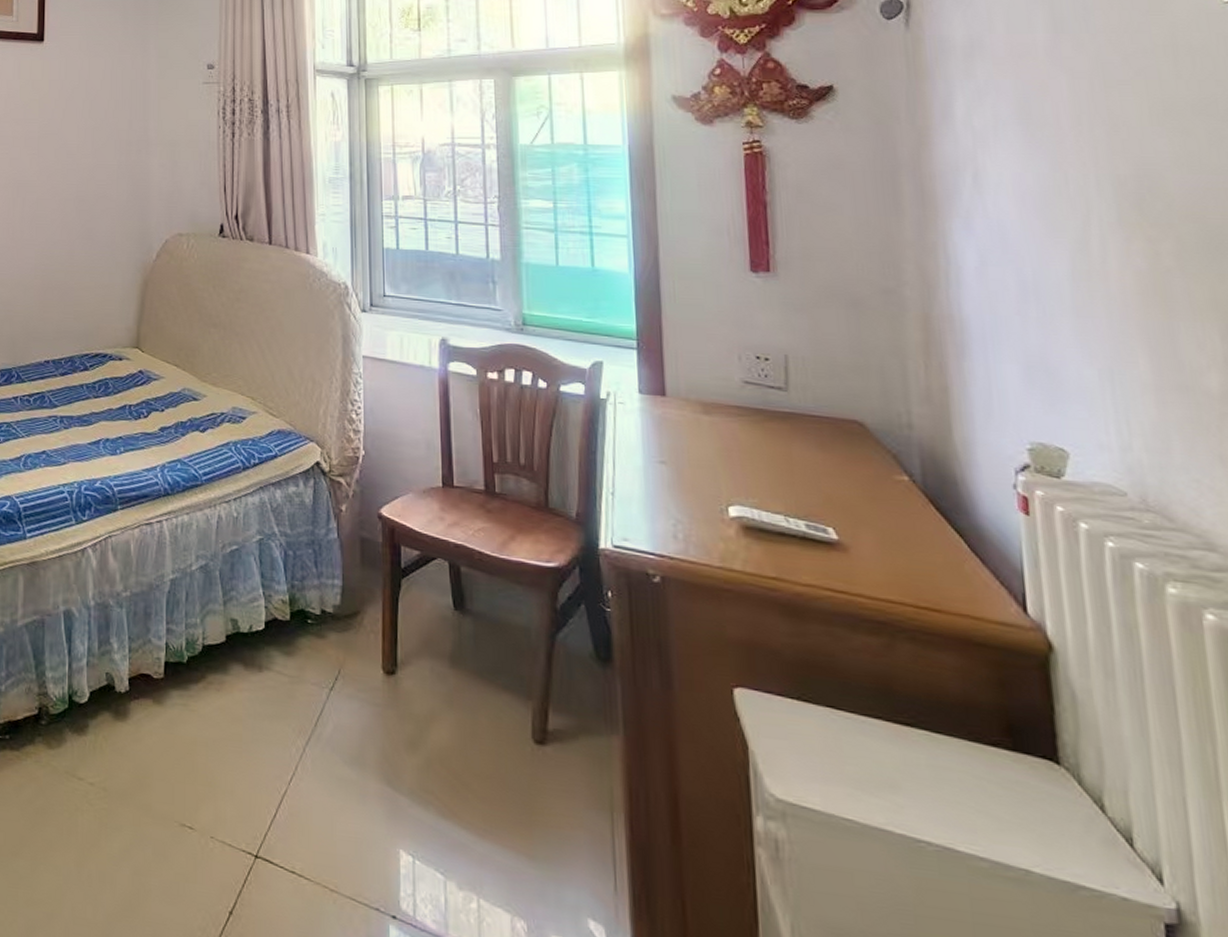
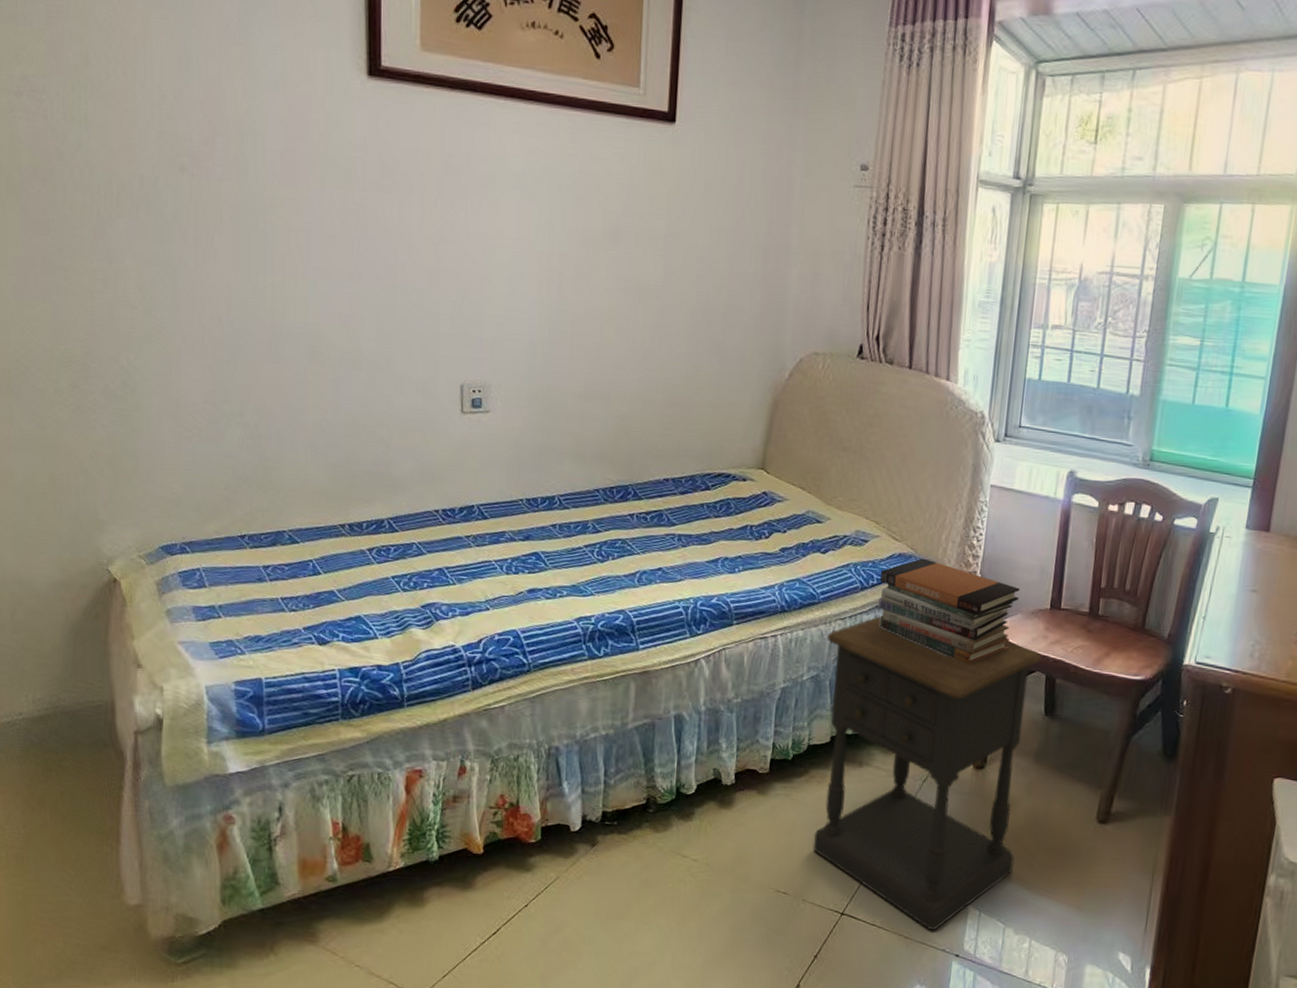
nightstand: none [213,497,446,883] -> present [813,615,1042,931]
book stack: none [262,434,408,551] -> present [878,558,1020,664]

